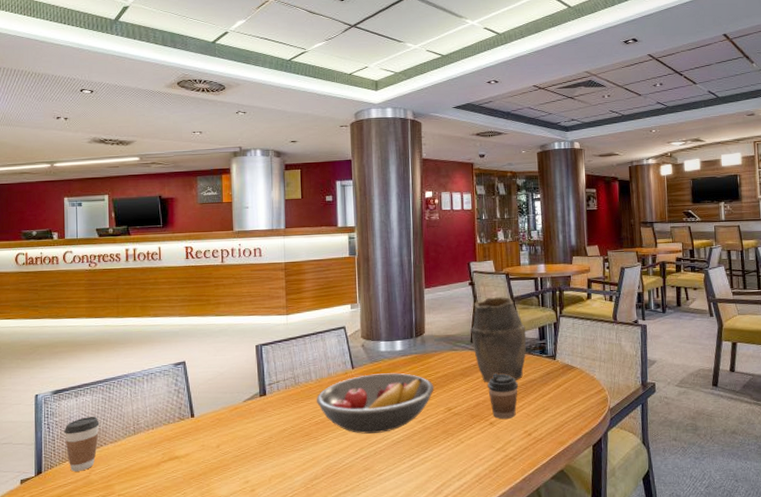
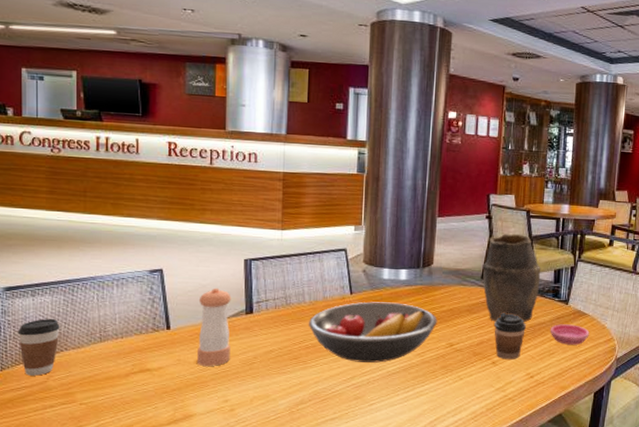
pepper shaker: none [218,374,248,450] -> present [197,287,231,366]
saucer: none [541,379,580,399] -> present [550,324,590,345]

